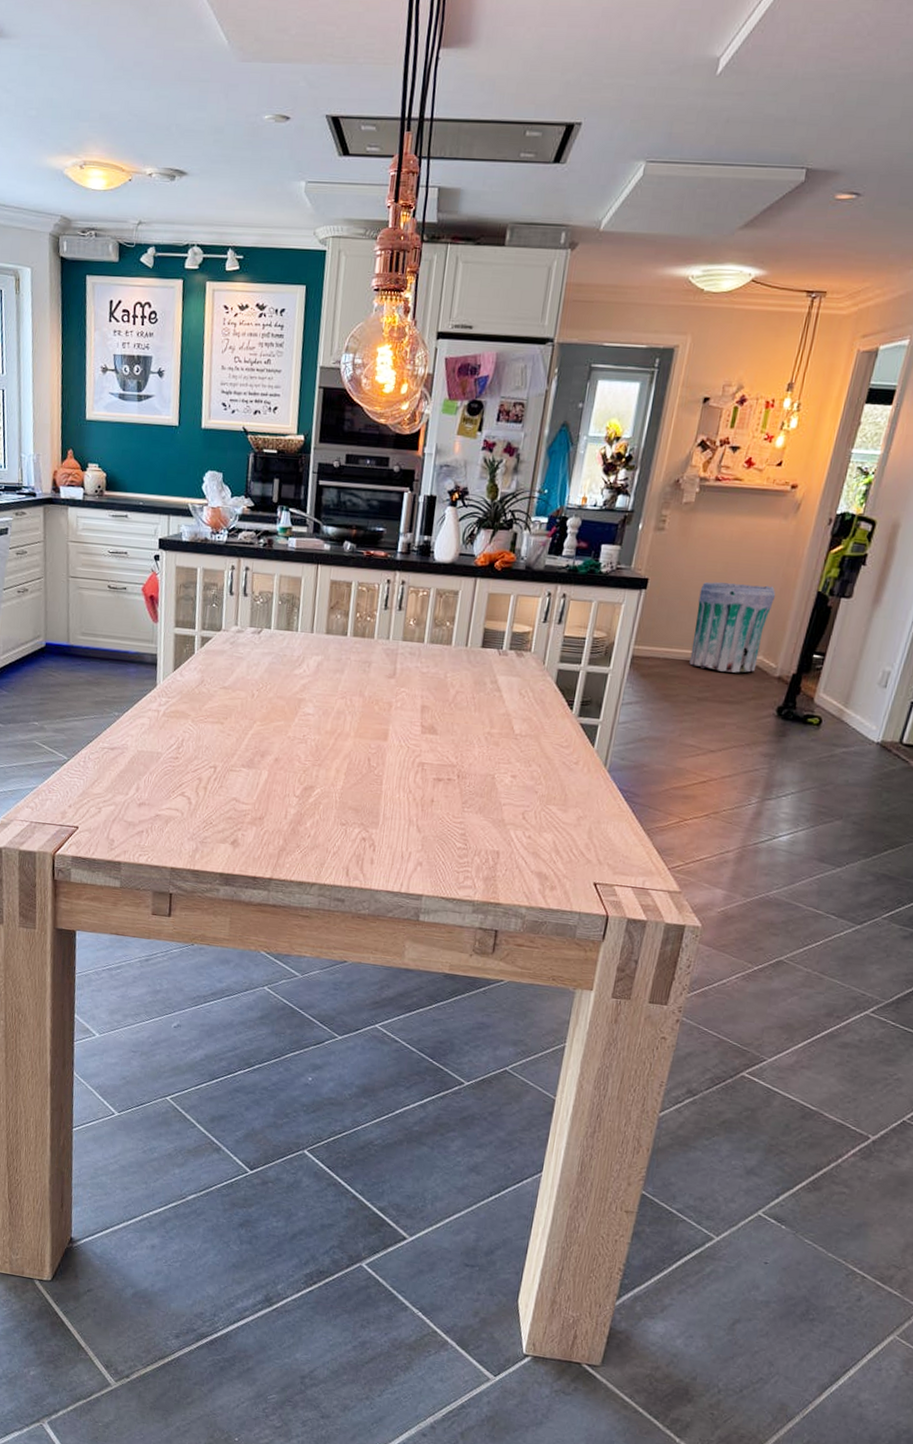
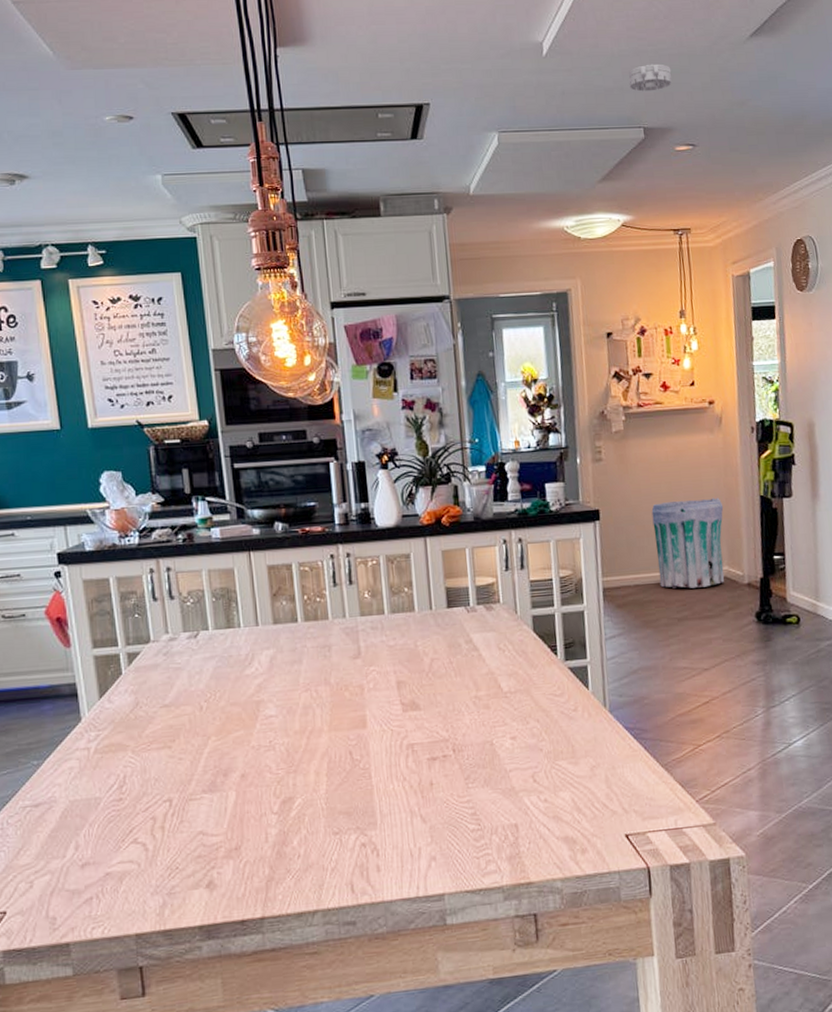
smoke detector: none [804,91,859,125] -> present [628,64,672,92]

